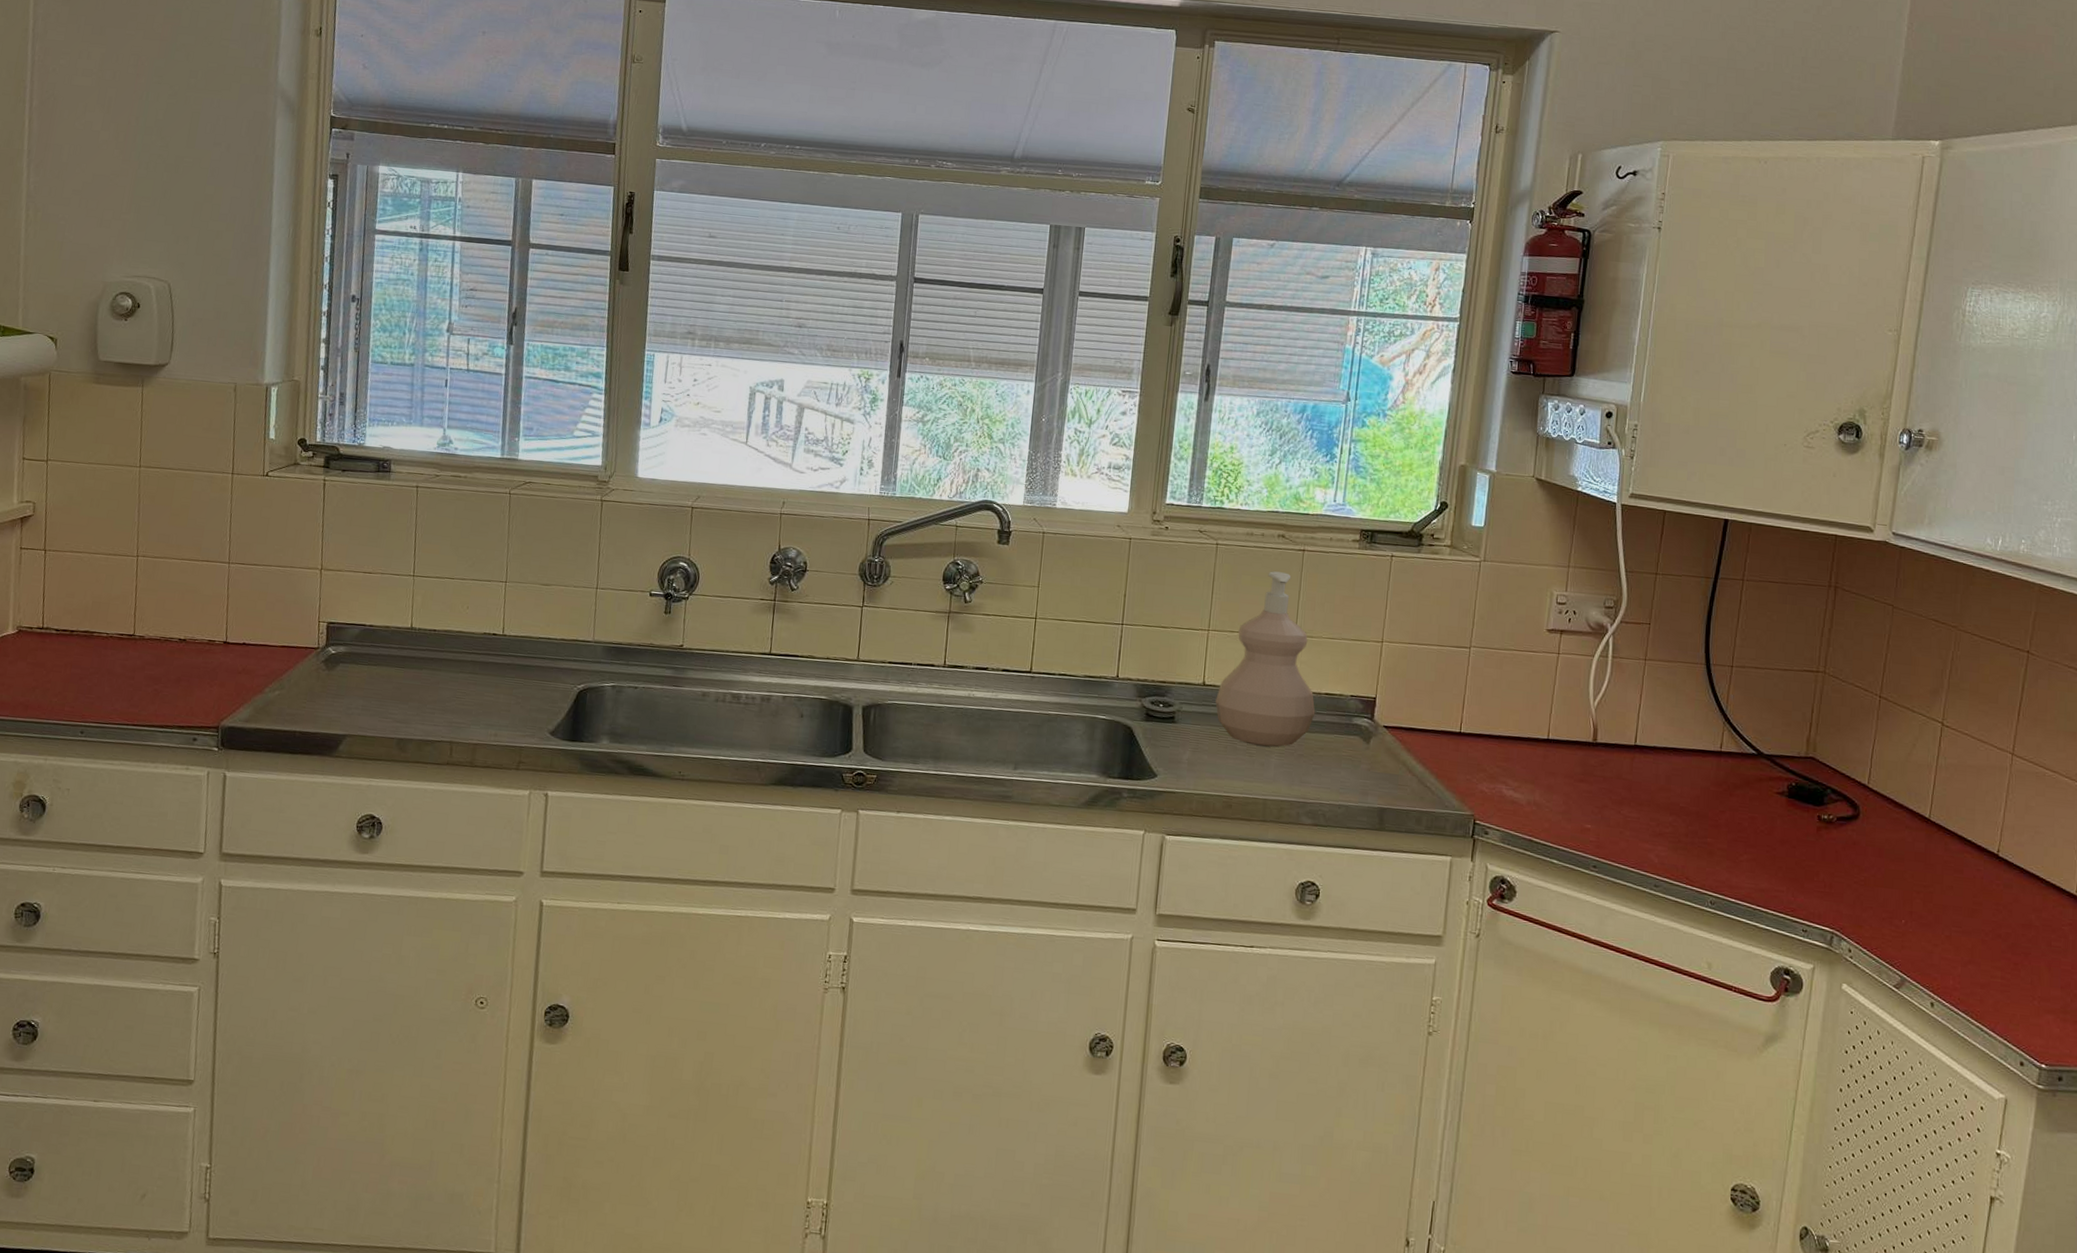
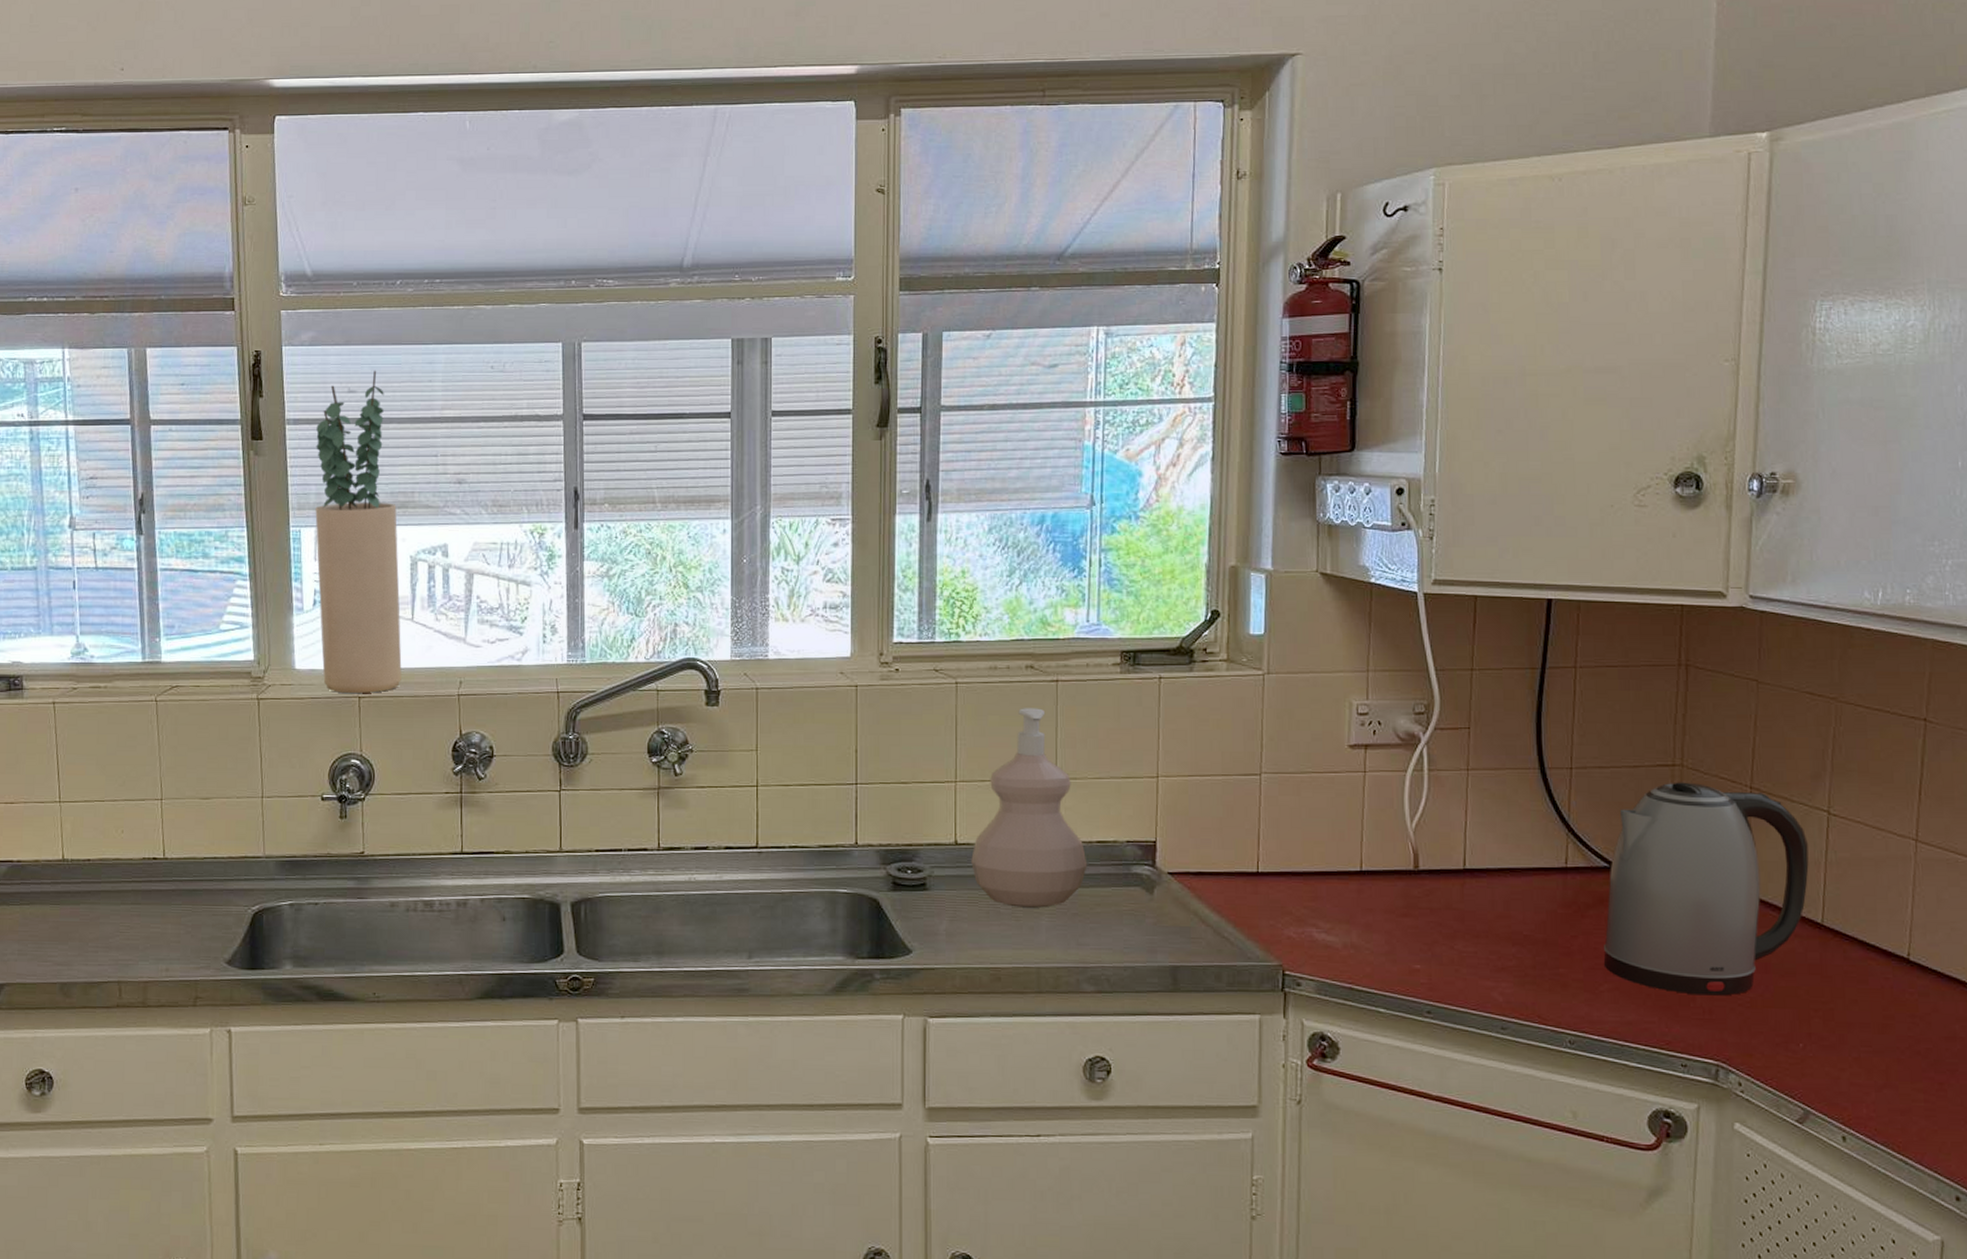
vase: none [662,220,742,505] -> present [315,370,402,694]
kettle: none [1745,686,1924,874] -> present [1603,782,1809,996]

